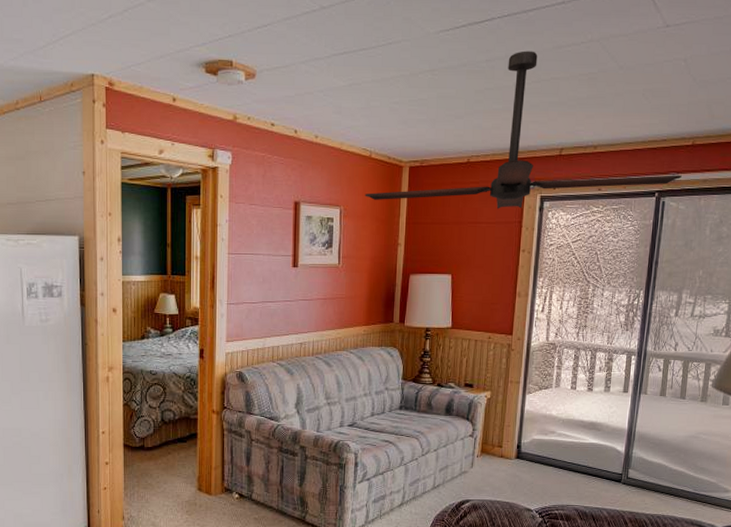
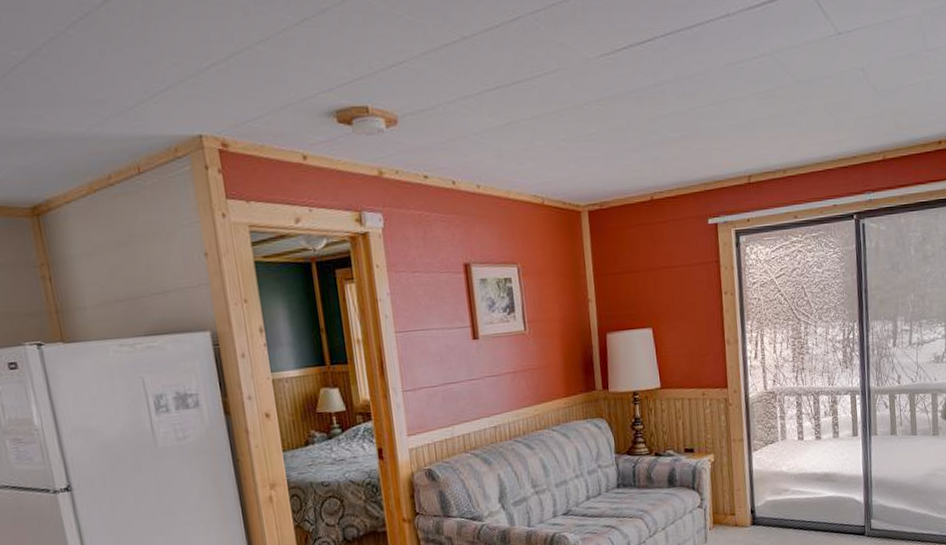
ceiling fan: present [365,50,682,209] -> none [543,70,878,253]

